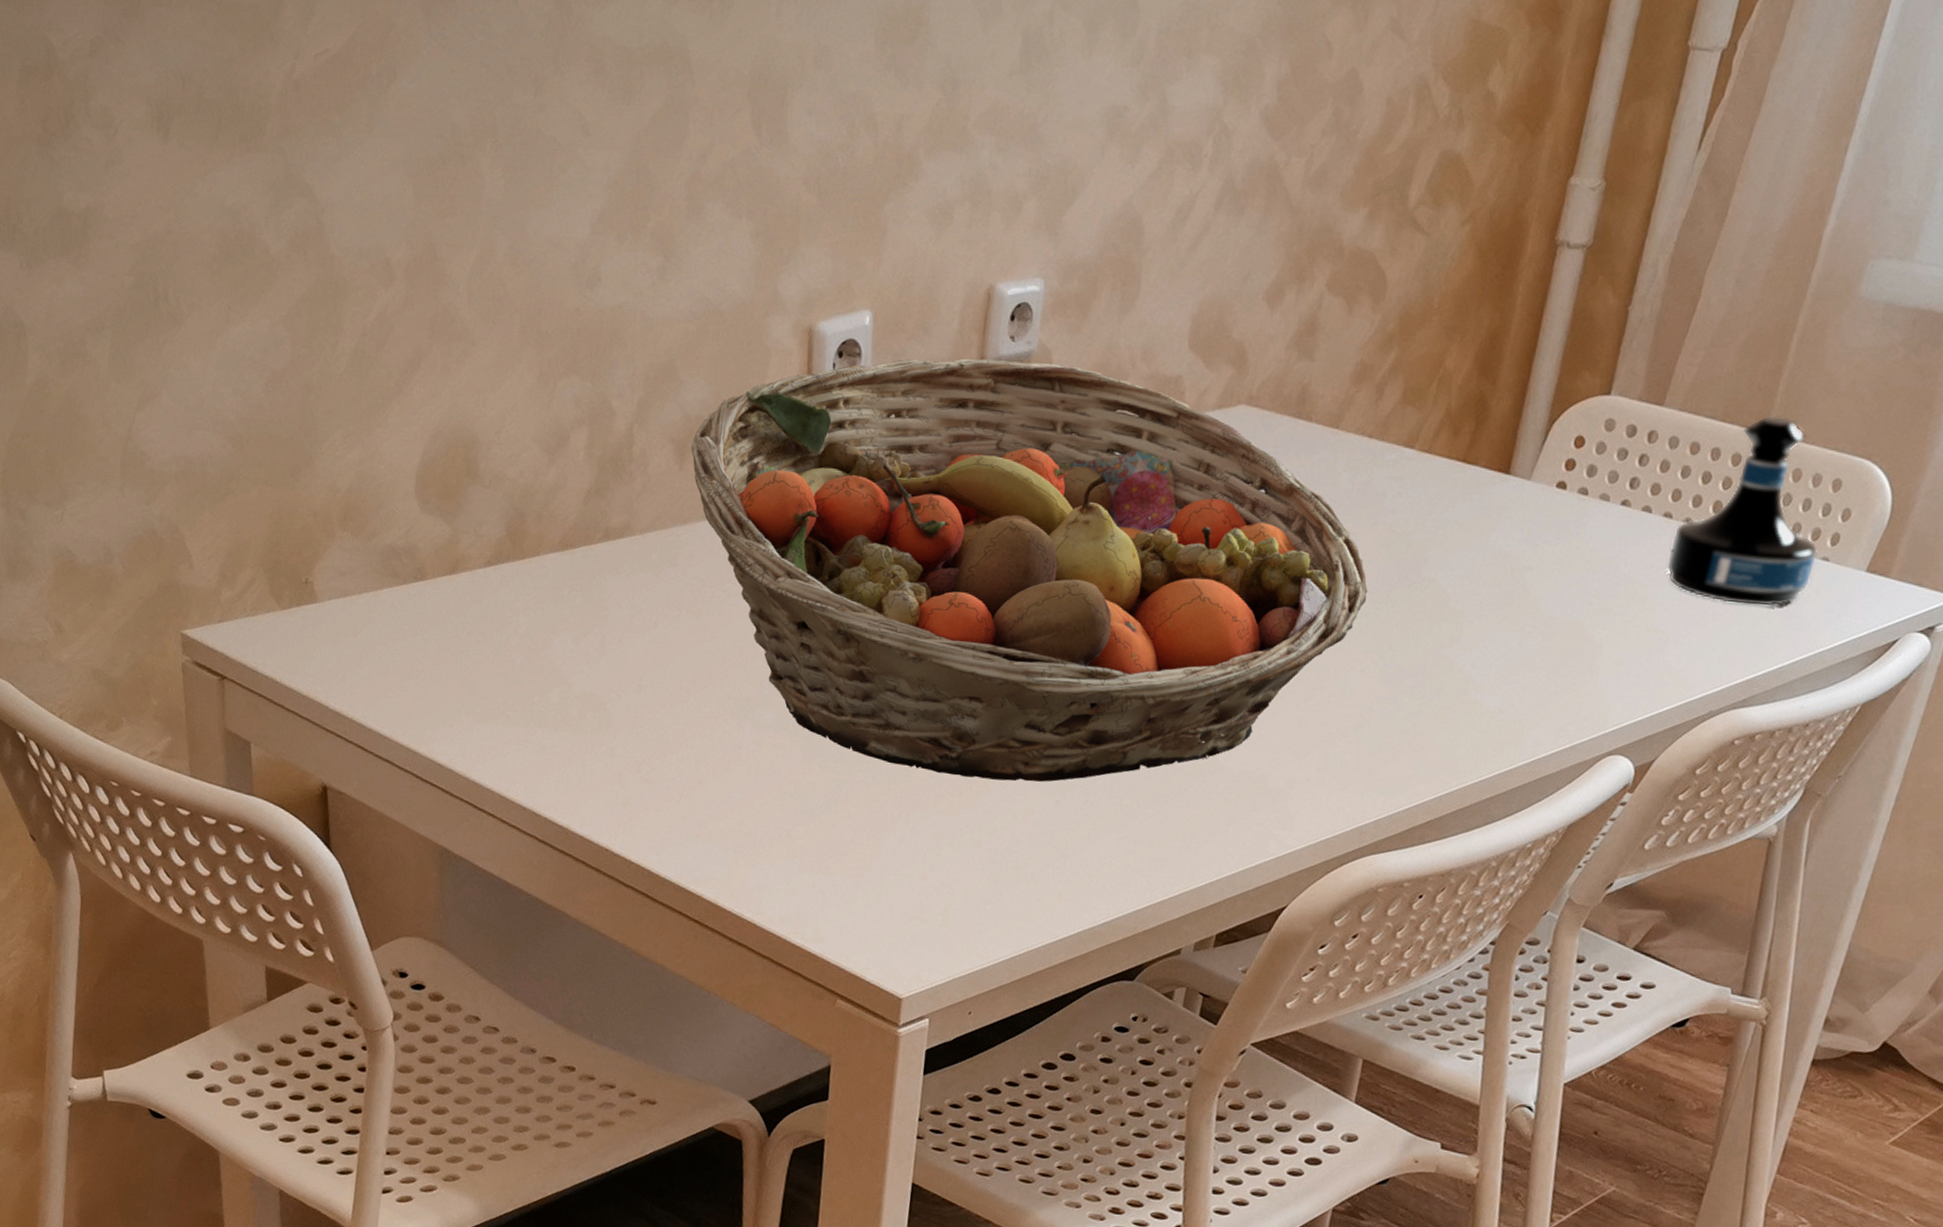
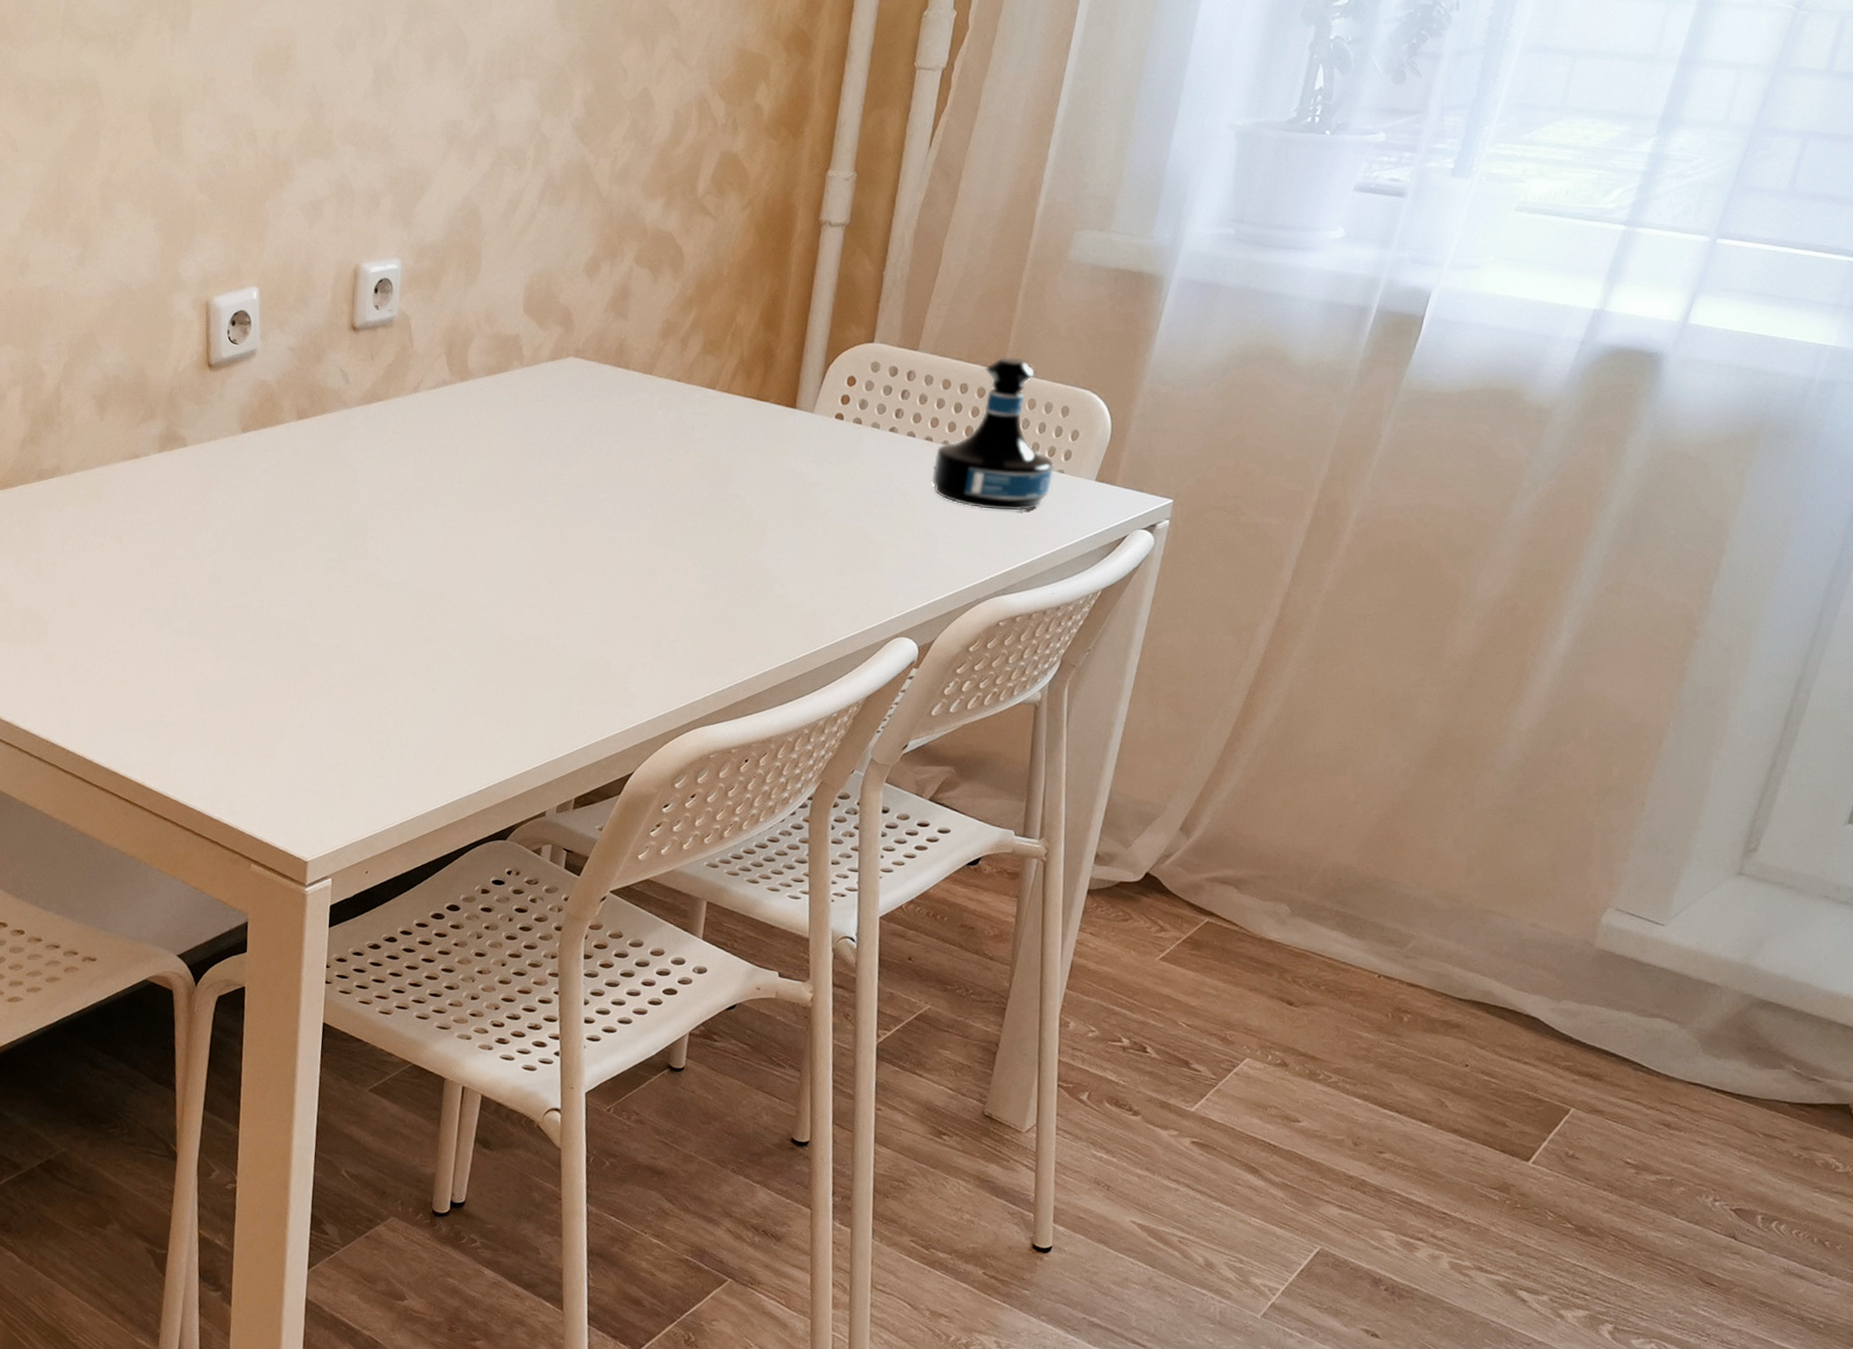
fruit basket: present [691,358,1368,782] -> none [110,324,685,673]

